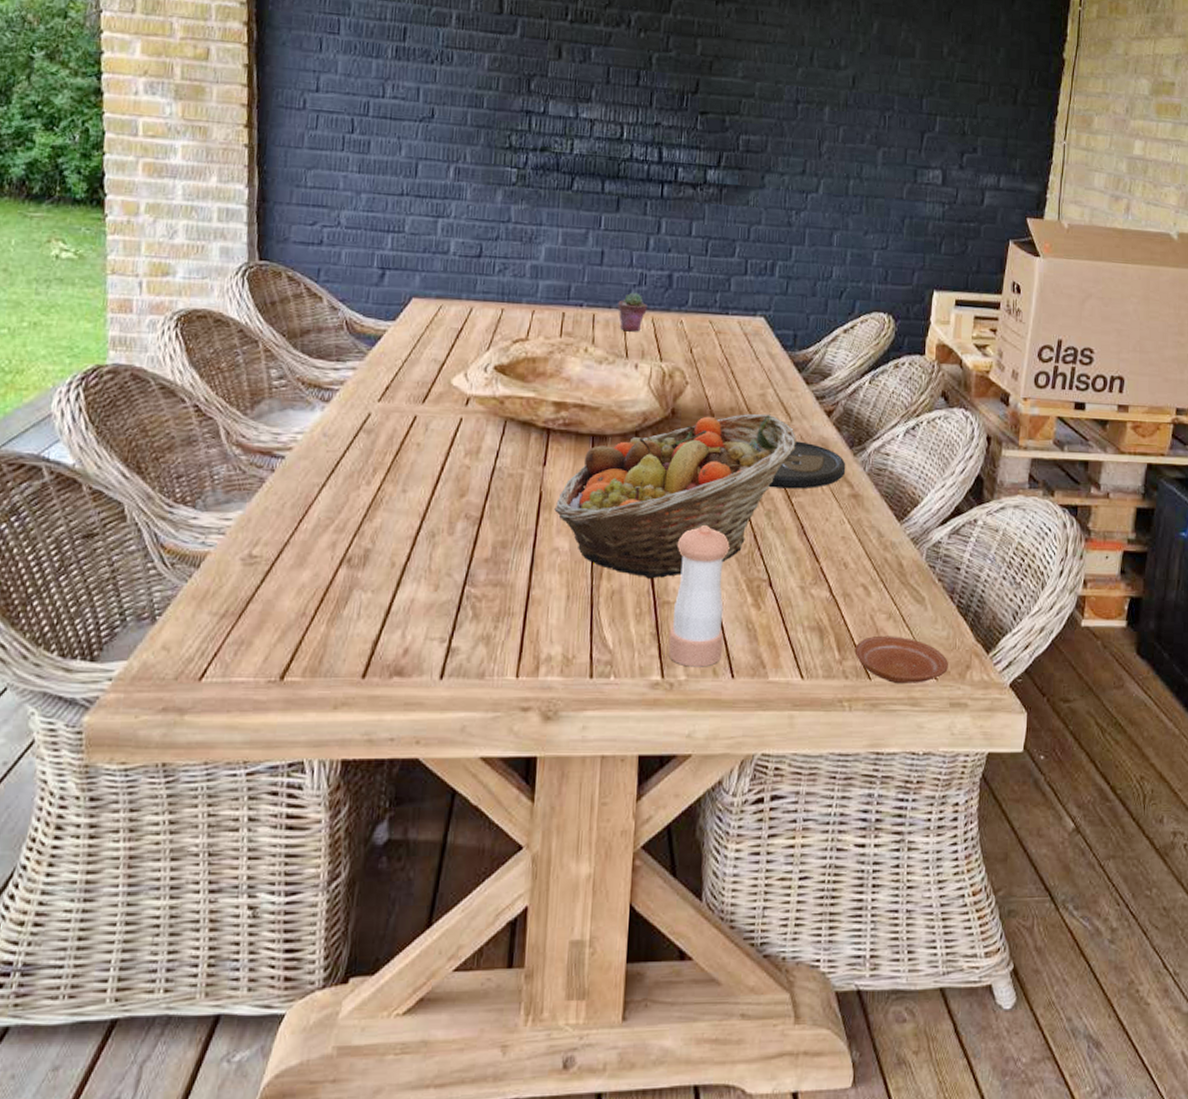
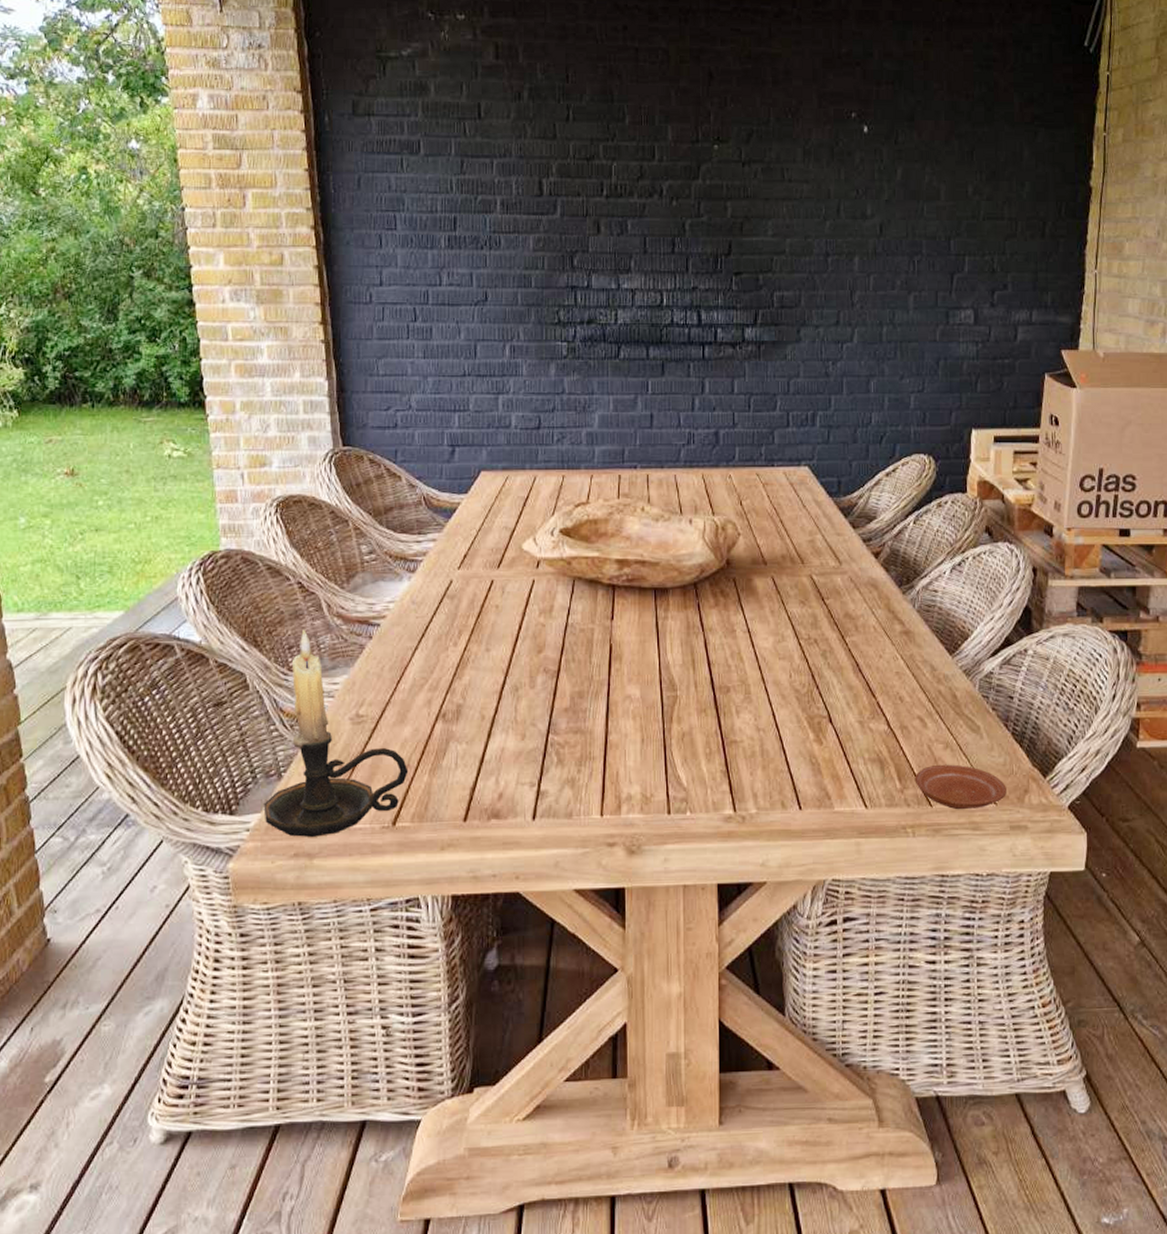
candle holder: none [131,457,304,690] -> present [263,629,409,837]
fruit basket: present [554,413,797,579] -> none [624,559,847,720]
potted succulent: present [618,292,647,332] -> none [669,451,697,489]
pepper shaker: present [669,525,730,667] -> none [739,668,789,801]
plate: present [768,441,846,489] -> none [823,583,896,629]

